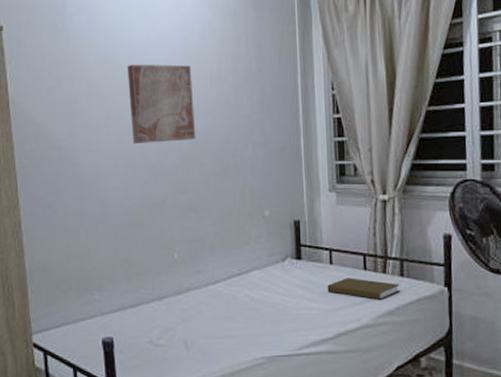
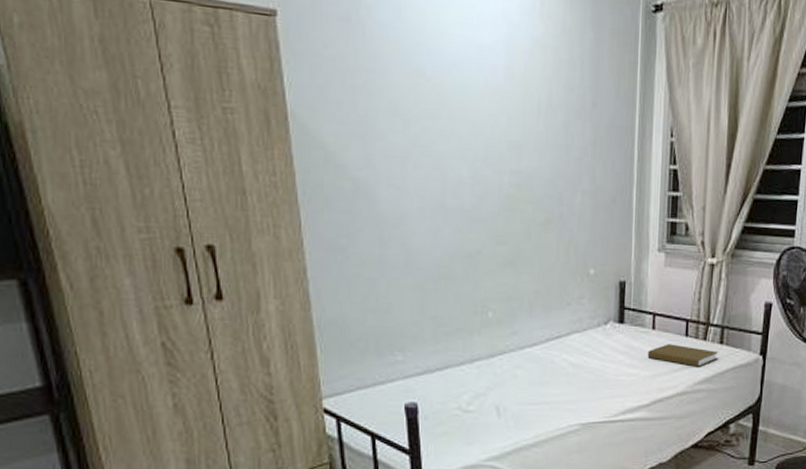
wall art: present [127,64,196,144] -> none [439,81,519,183]

